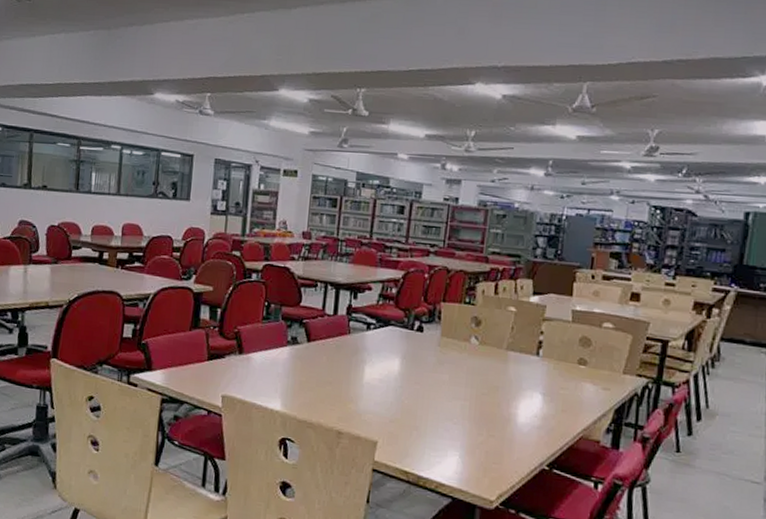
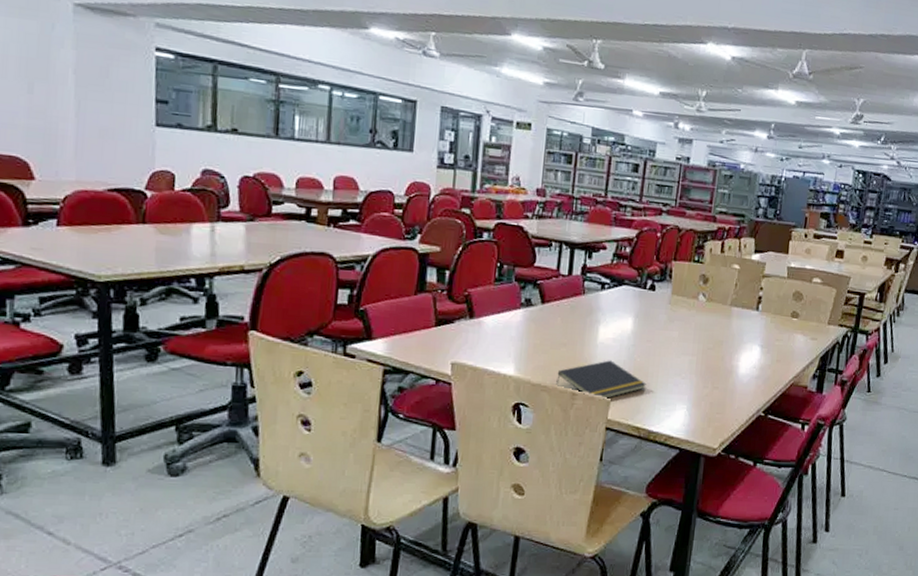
notepad: none [322,400,415,441] -> present [556,360,646,400]

